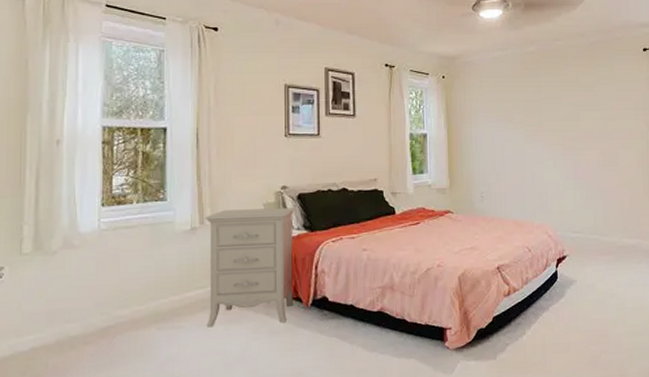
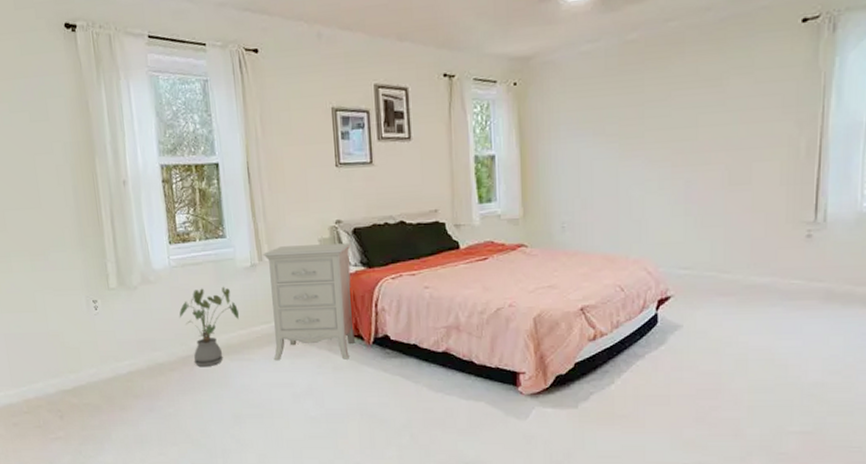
house plant: none [103,250,172,338] -> present [179,286,239,366]

